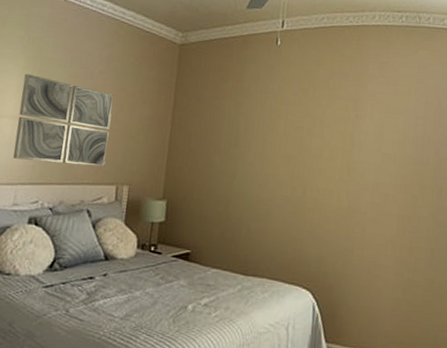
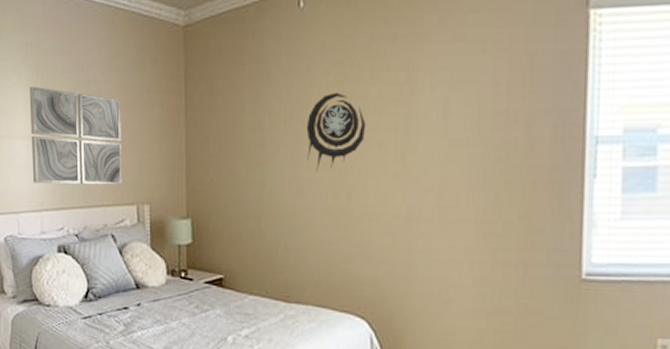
wall ornament: none [273,110,322,169] -> present [306,92,367,172]

